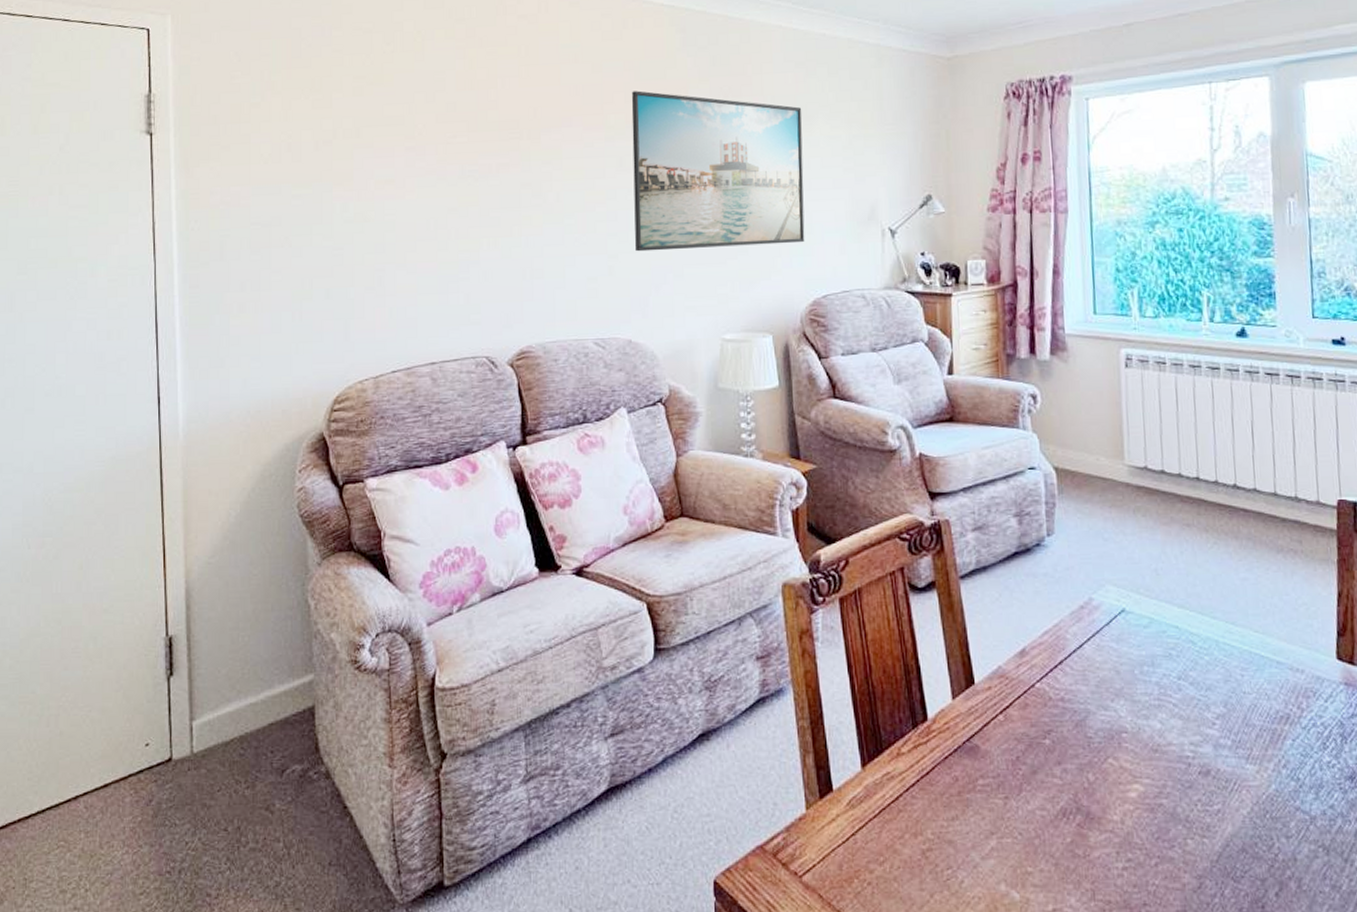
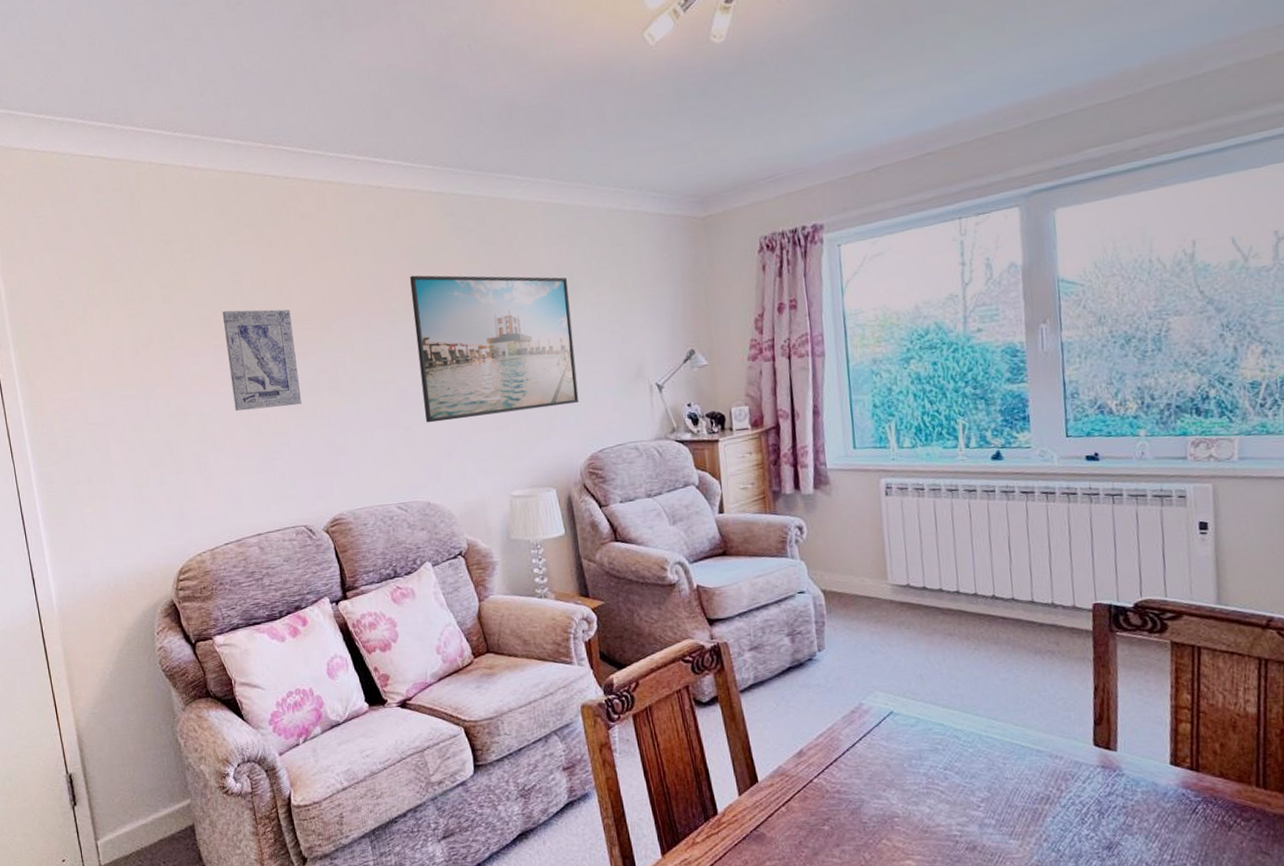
wall art: none [420,110,498,223] -> present [223,309,302,412]

